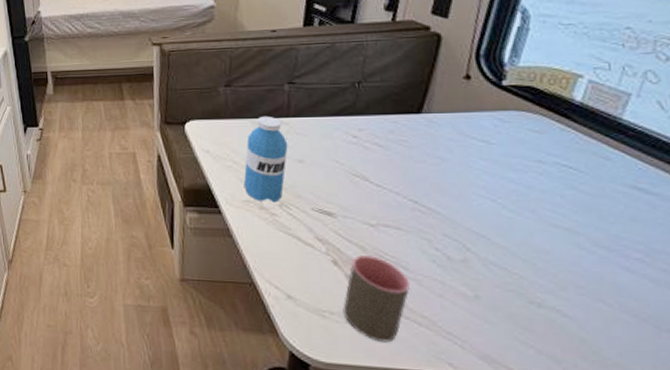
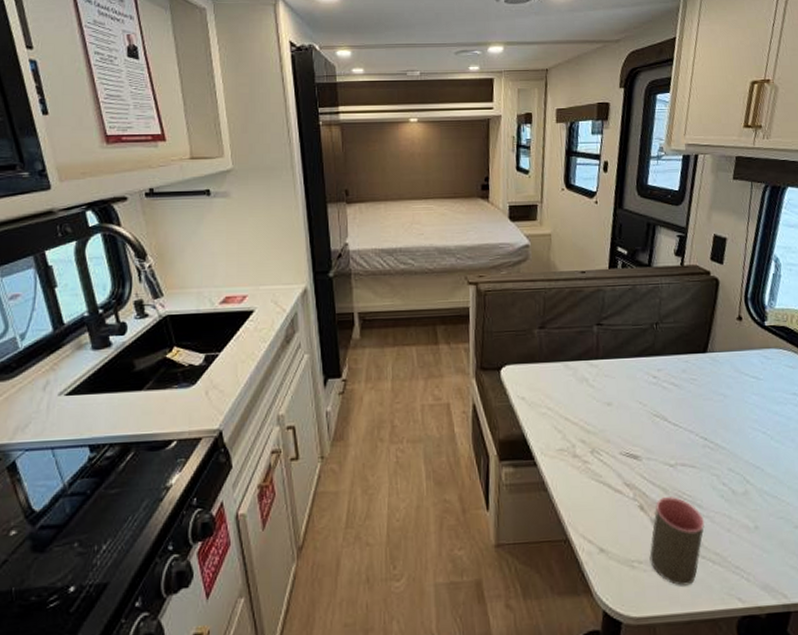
water bottle: present [243,116,288,203] -> none [557,358,598,449]

